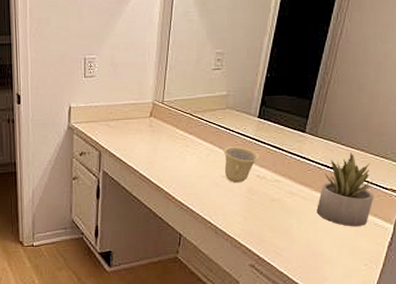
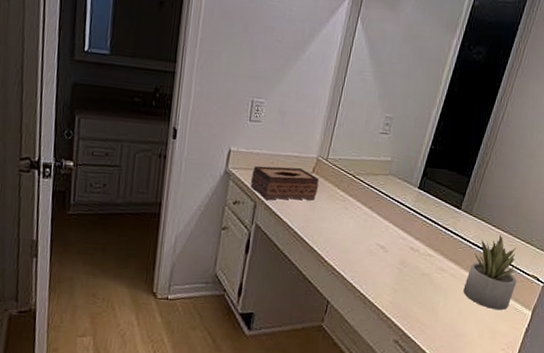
tissue box: none [93,114,158,148] -> present [250,166,319,201]
cup: present [223,145,260,183] -> none [380,213,416,253]

